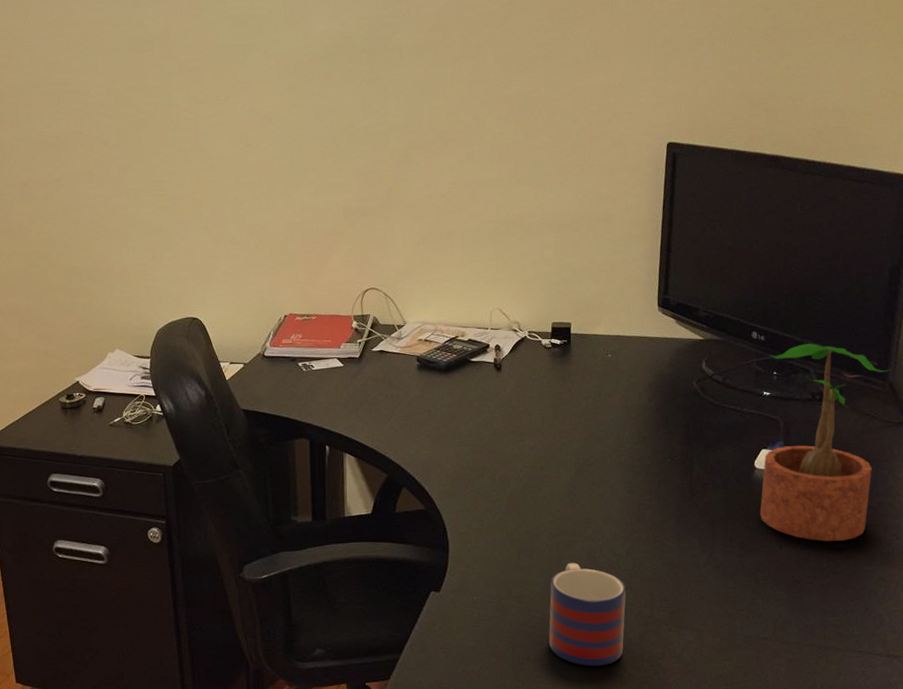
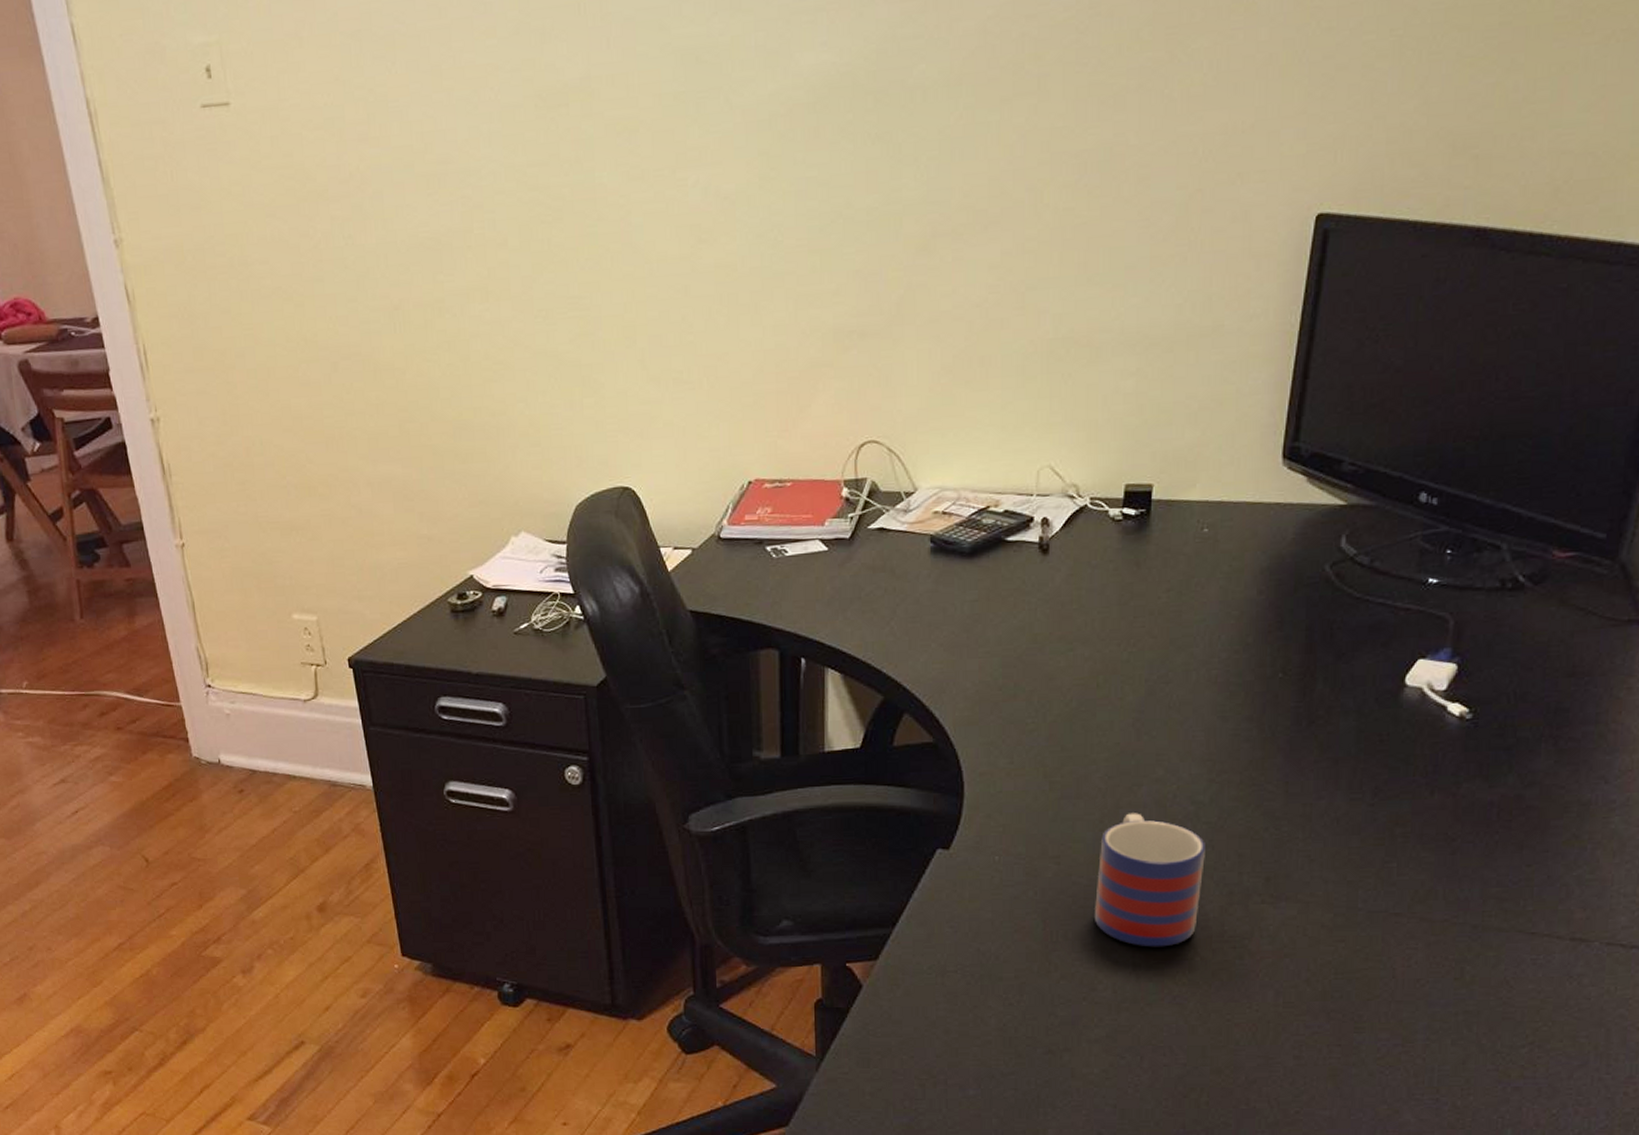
potted plant: present [760,344,891,541] -> none [1406,508,1626,786]

